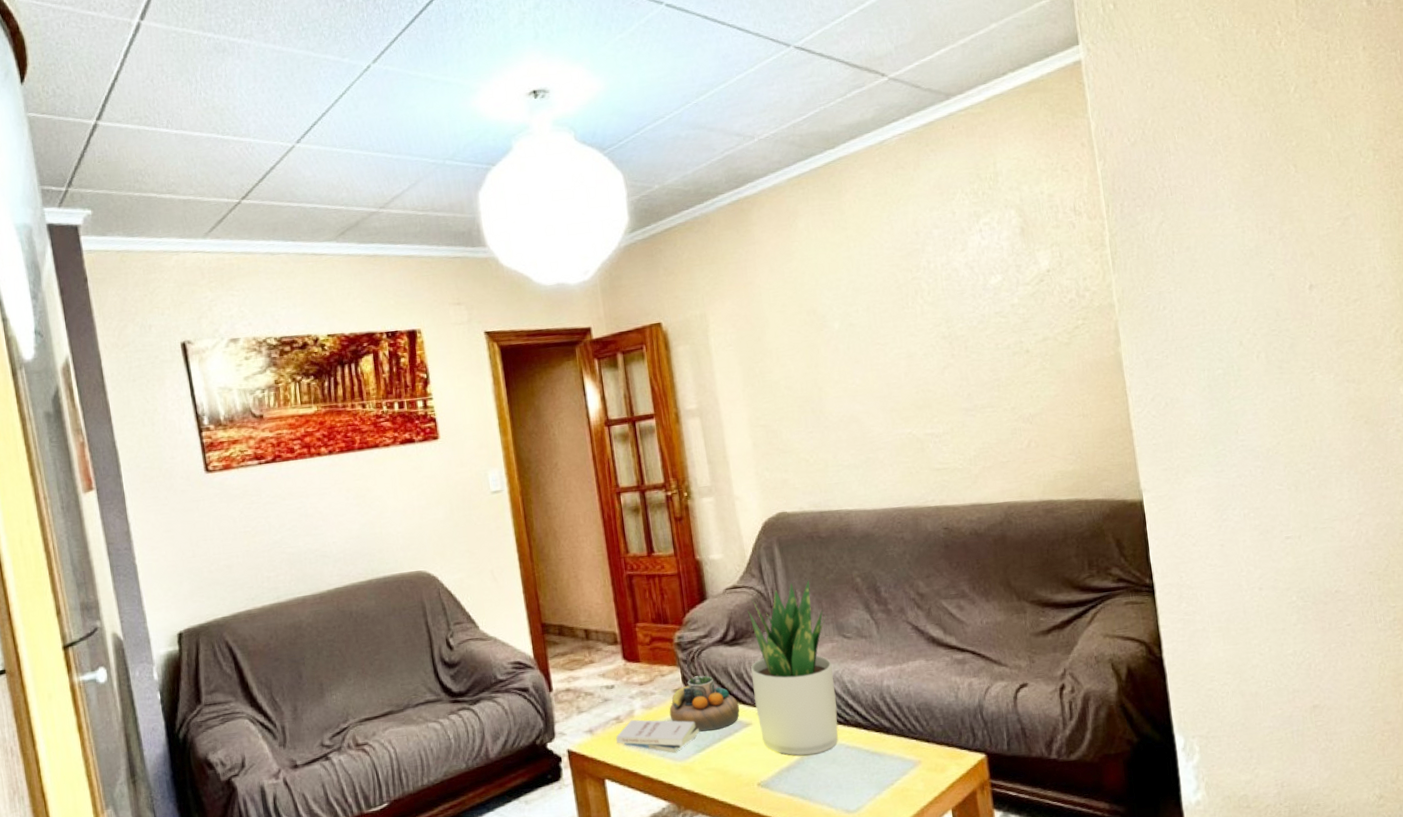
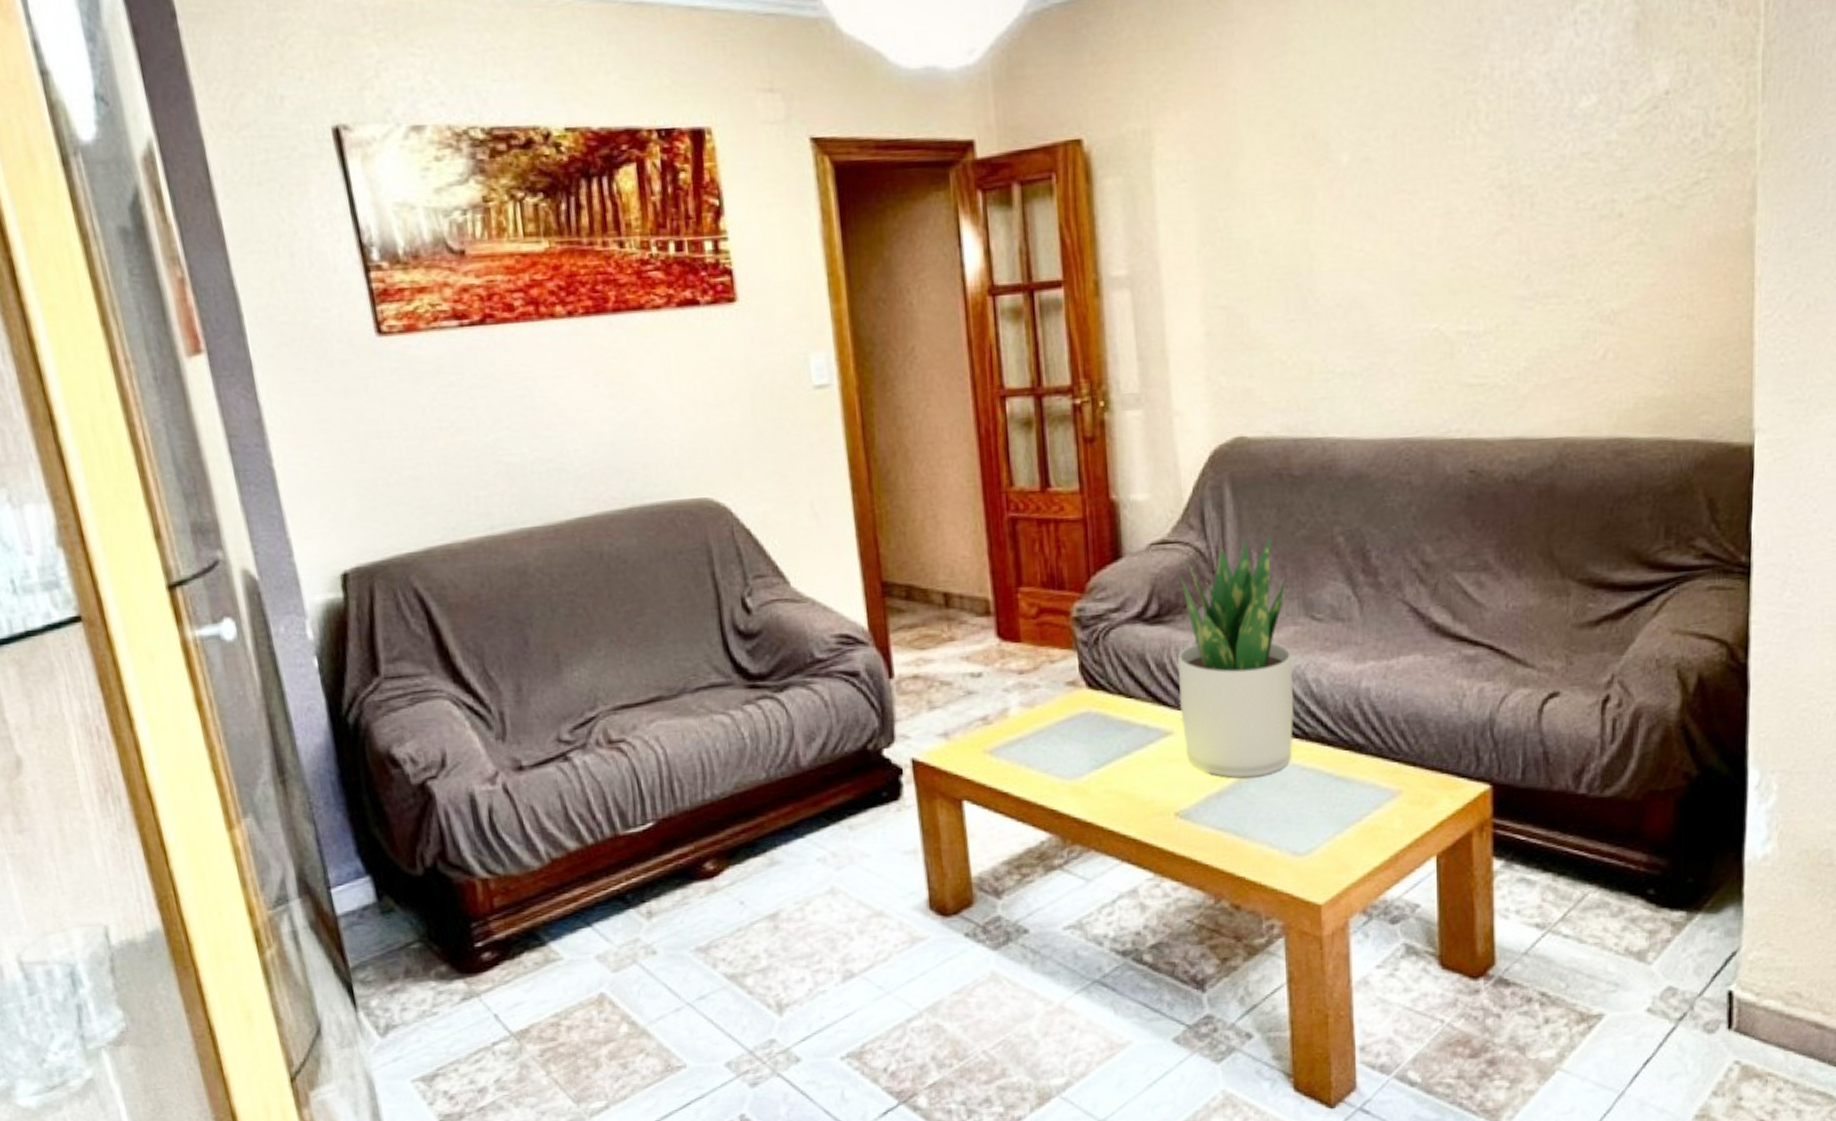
books: present [616,719,699,753] -> none [981,721,1099,768]
decorative bowl: present [669,675,740,732] -> none [1058,663,1157,741]

